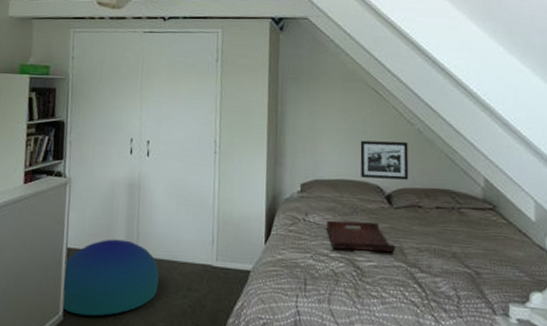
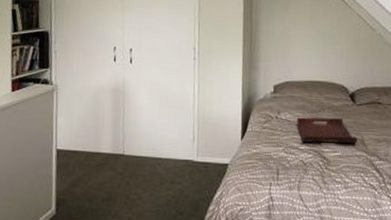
pouf: present [62,239,159,316] -> none [54,140,145,210]
picture frame: present [360,140,409,180] -> none [327,45,371,80]

